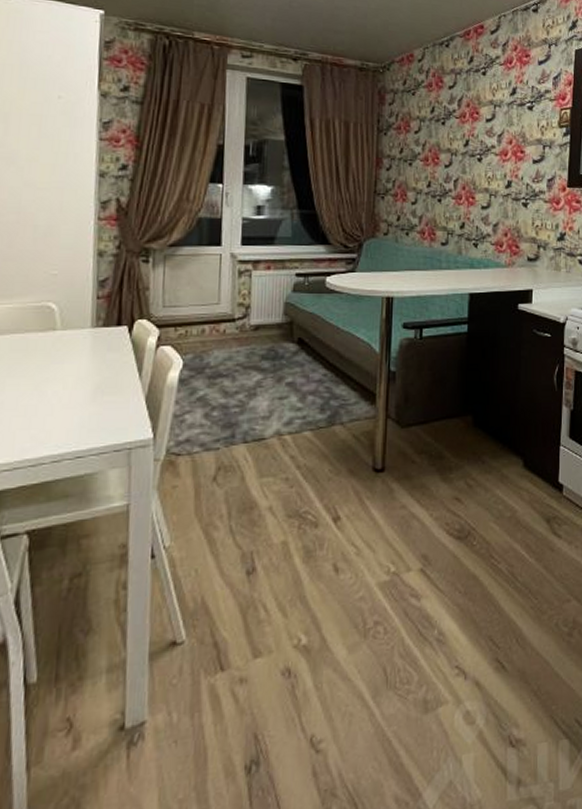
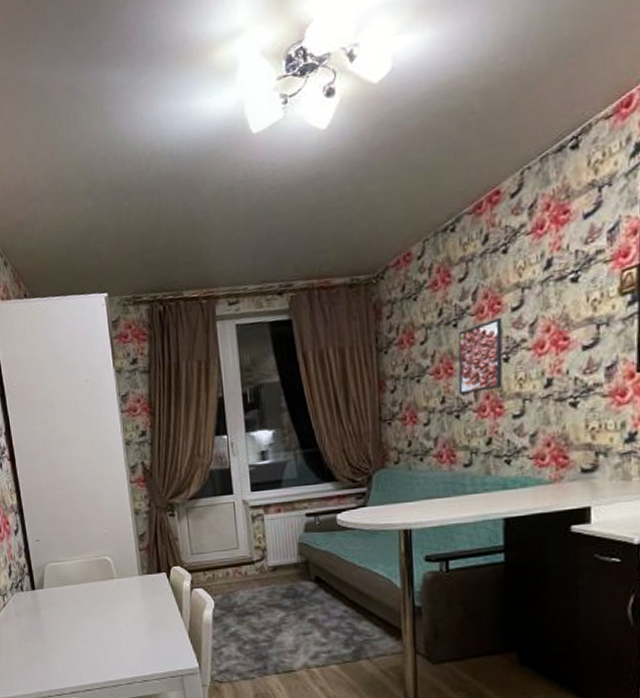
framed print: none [443,124,479,183] -> present [458,317,503,395]

